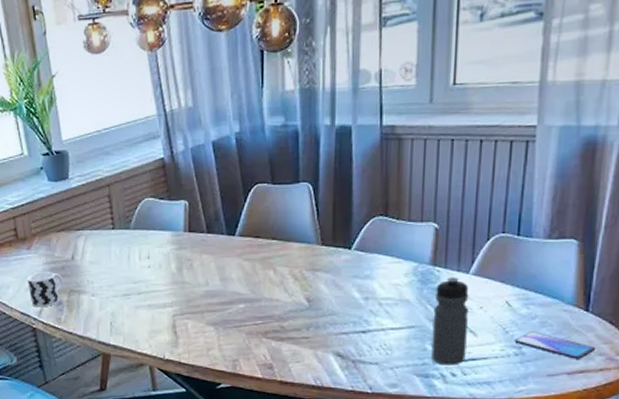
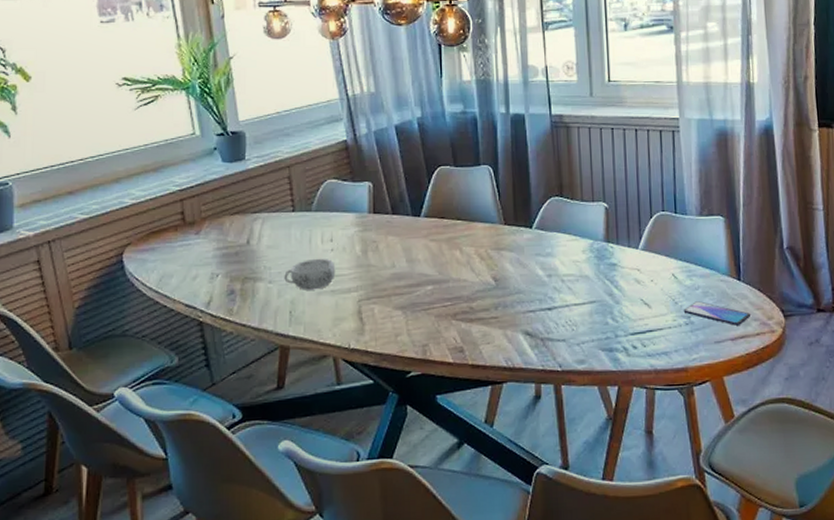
cup: present [27,272,63,308] -> none [194,258,236,298]
decorative bowl: none [105,274,152,304] -> present [284,258,336,290]
water bottle: present [431,277,469,366] -> none [611,253,644,338]

